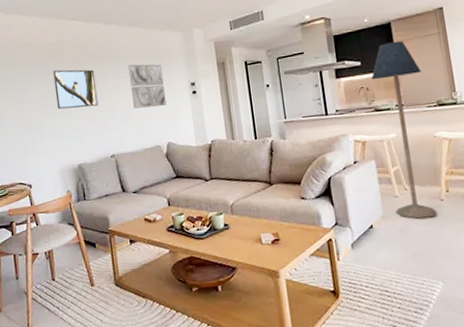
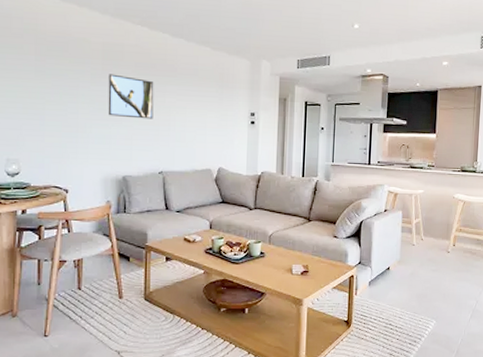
wall art: present [128,64,167,109] -> none [189,82,225,131]
floor lamp: present [371,41,437,219] -> none [410,108,454,266]

